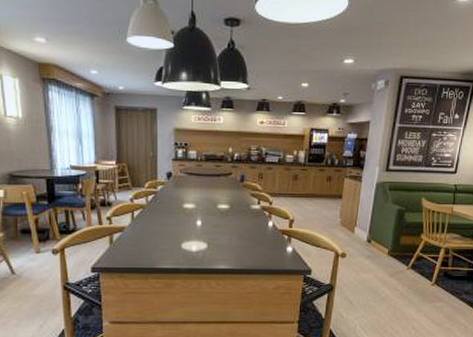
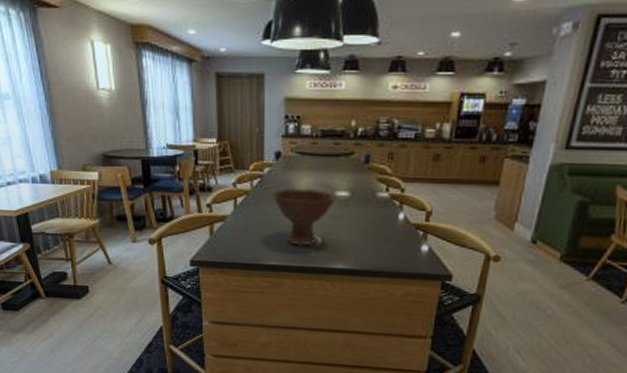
bowl: none [163,202,219,251] -> present [271,187,337,247]

